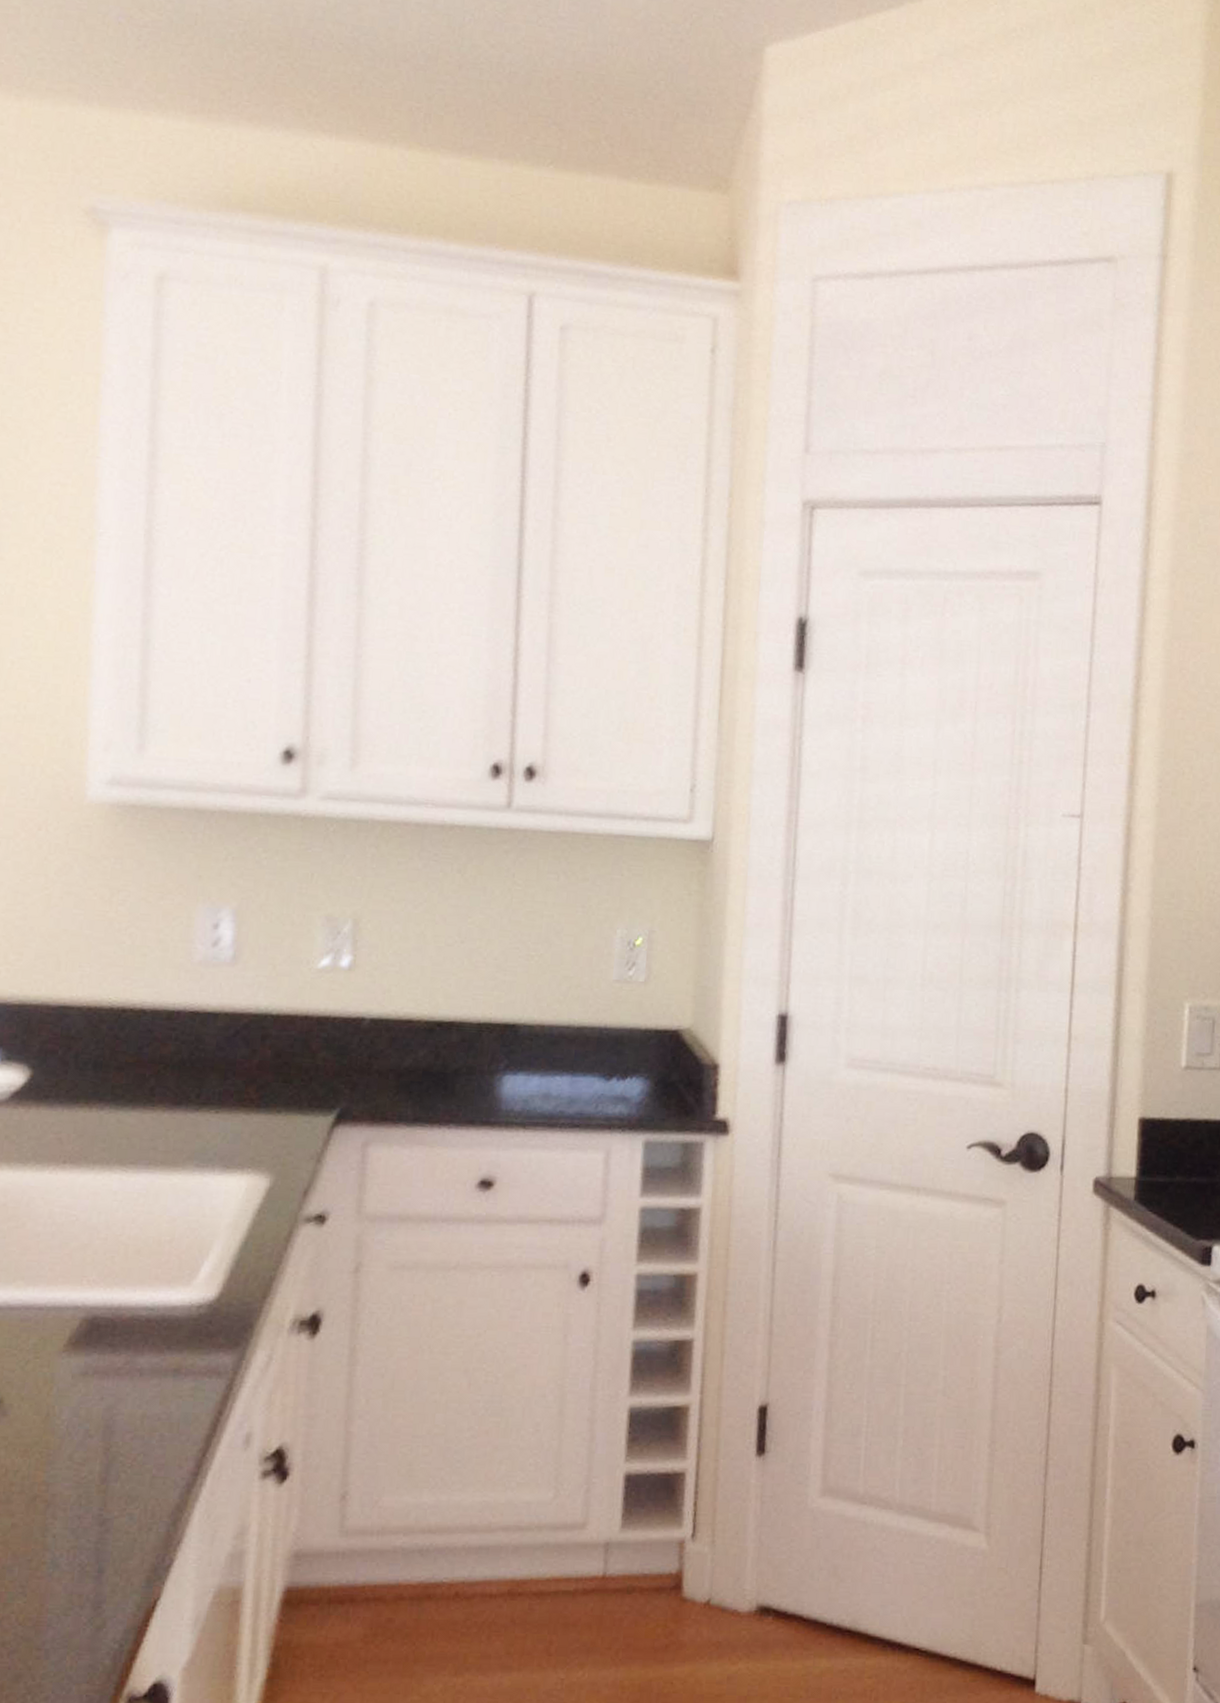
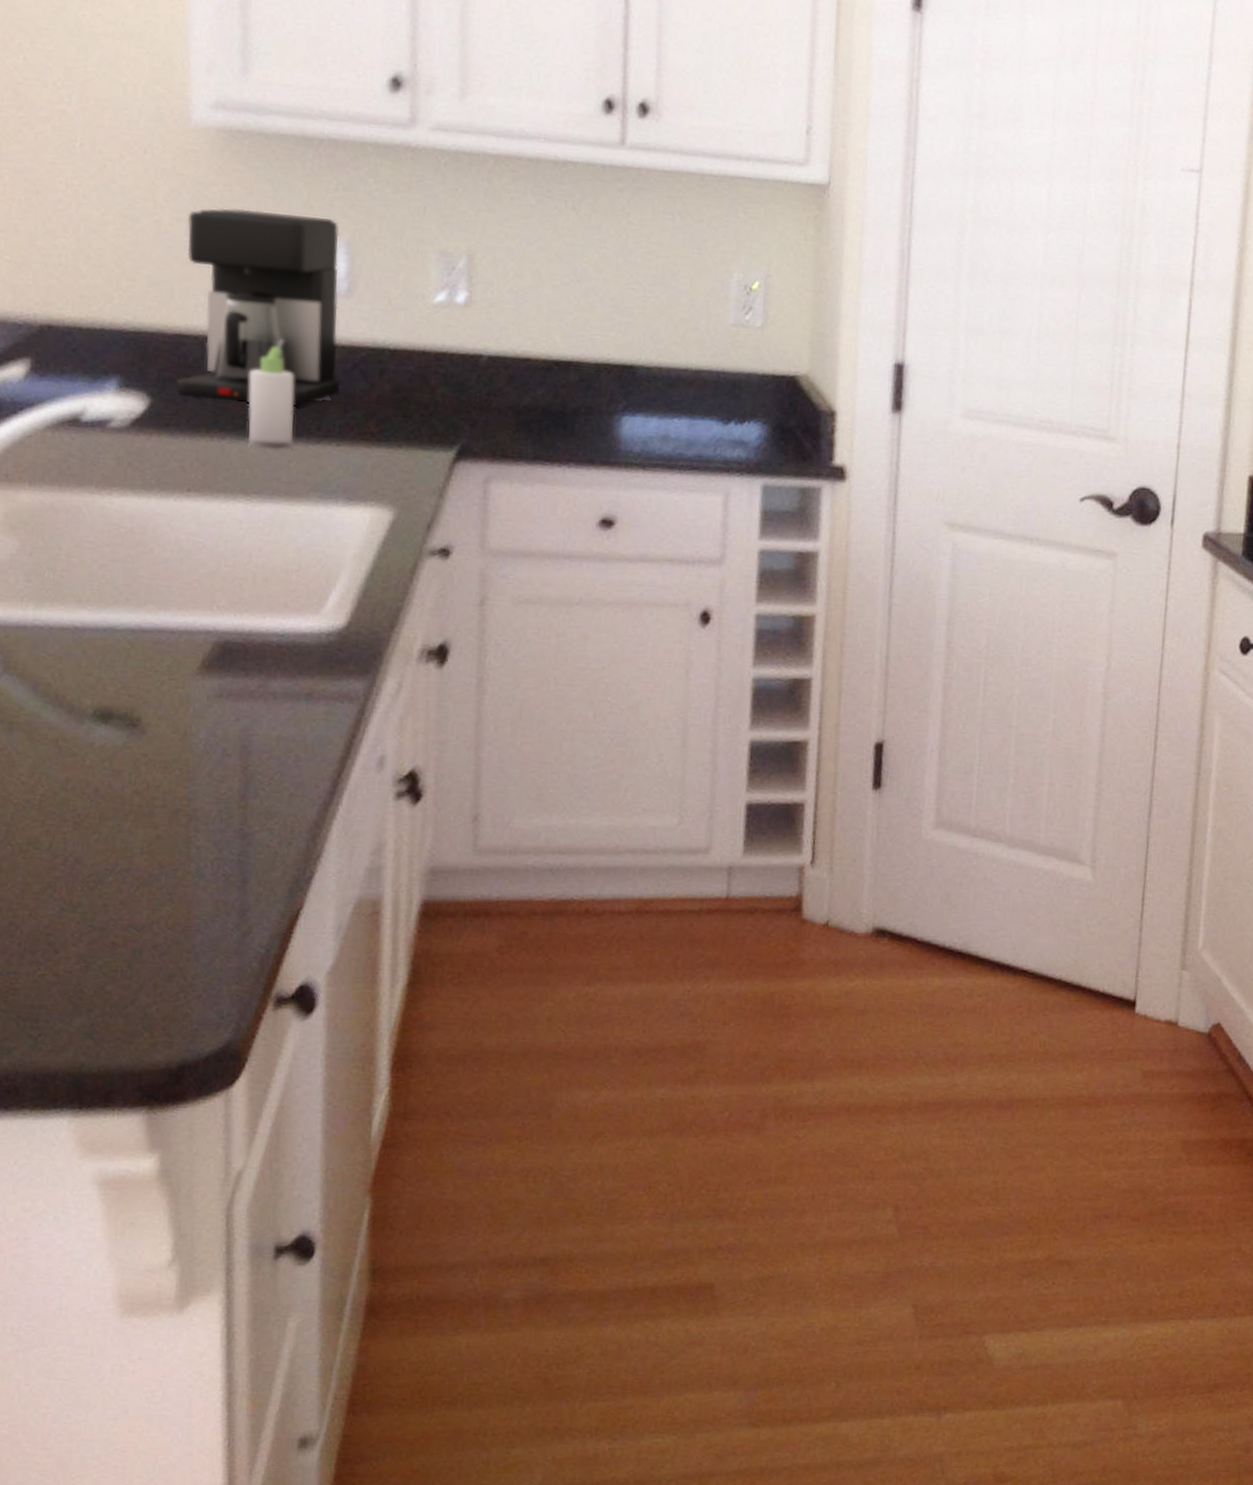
coffee maker: none [57,880,227,1075] -> present [176,208,341,407]
bottle: none [126,1007,176,1120] -> present [247,338,295,451]

